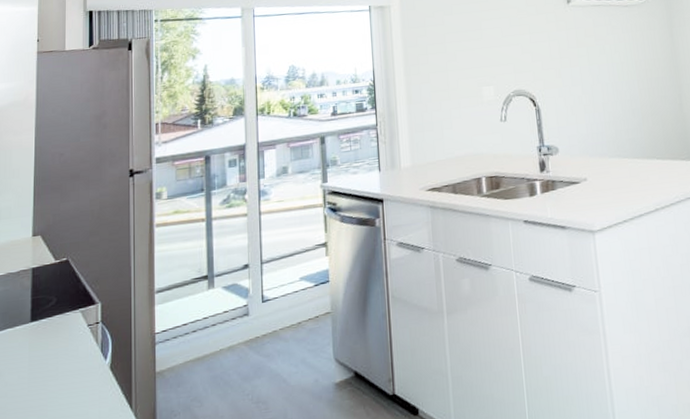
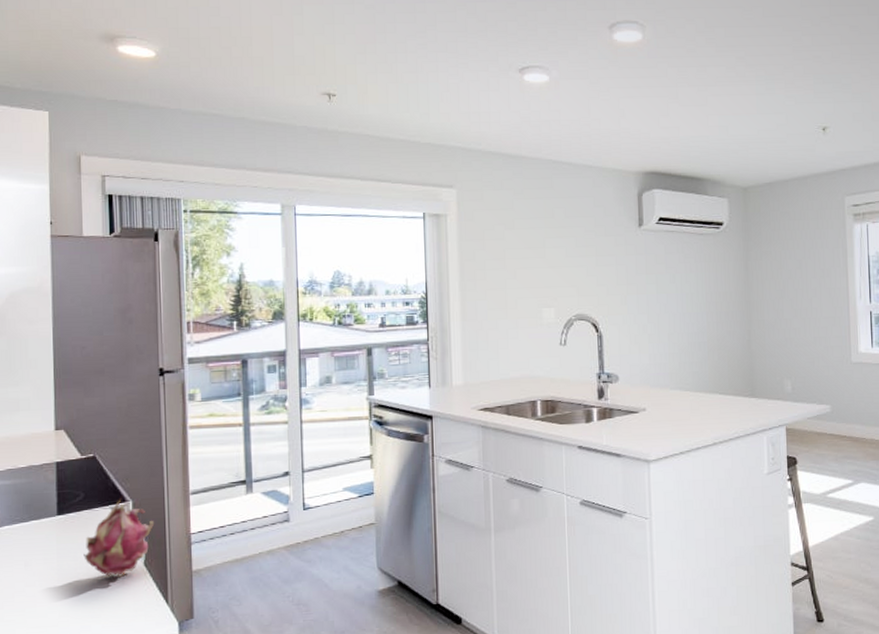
fruit: none [53,301,120,384] -> present [83,498,154,578]

